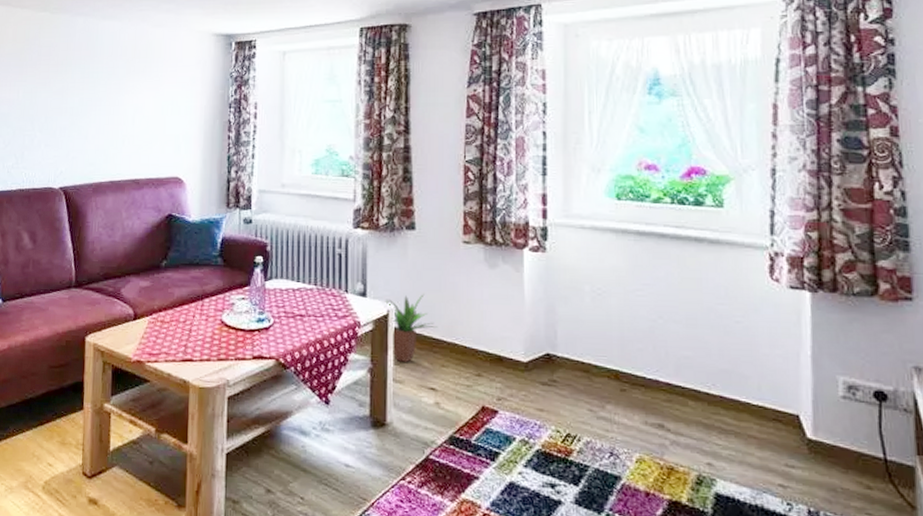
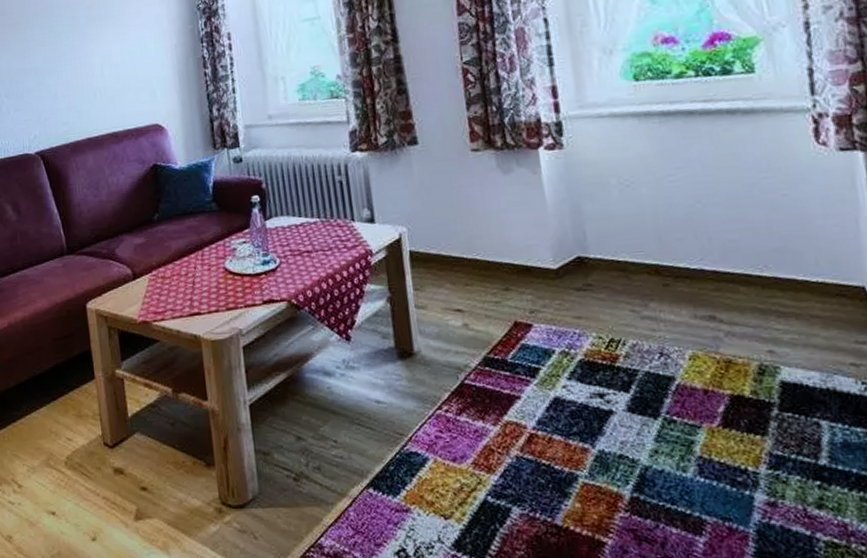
potted plant: present [385,293,437,362] -> none [395,210,455,286]

